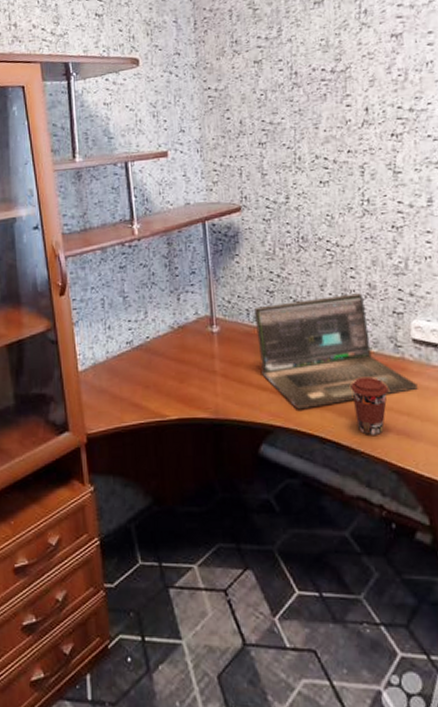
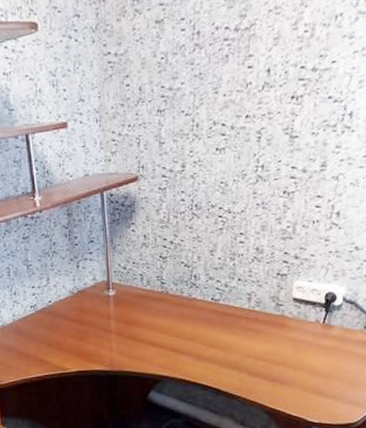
laptop: present [253,293,418,410] -> none [147,257,294,362]
coffee cup: present [351,376,389,435] -> none [233,332,267,382]

